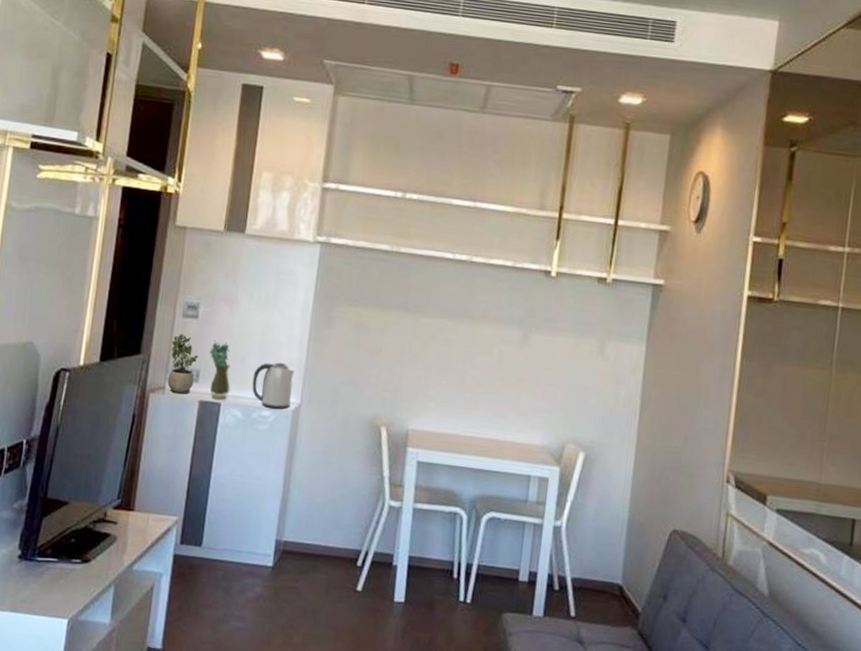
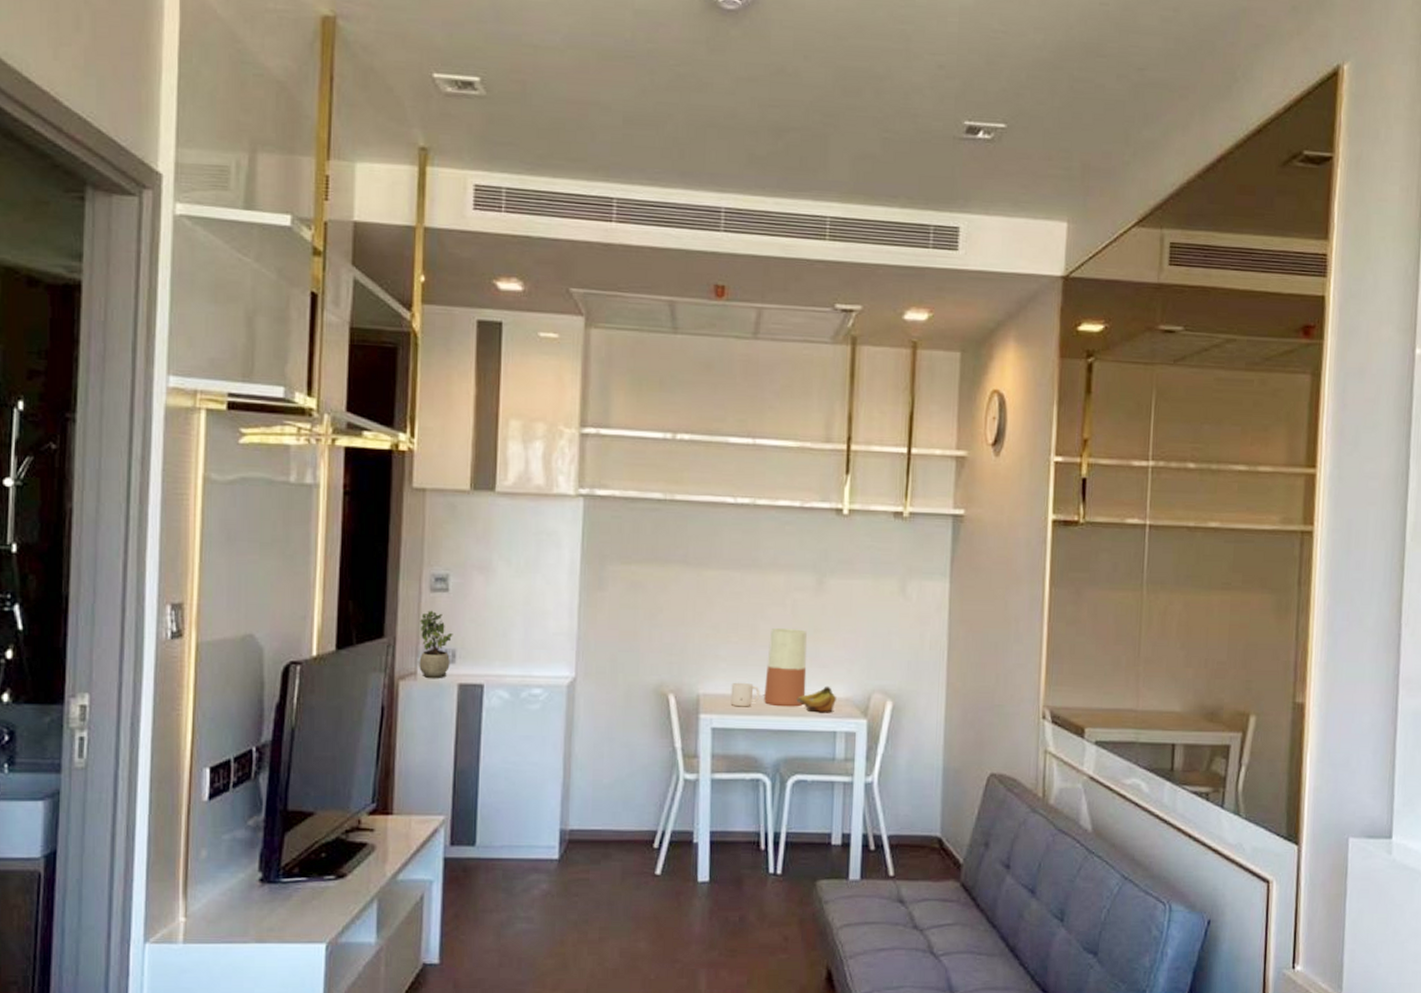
vase: present [209,341,230,401] -> none [465,615,493,682]
kettle: present [252,362,295,411] -> none [518,634,566,686]
mug: none [436,421,464,446] -> present [730,682,760,707]
vase: none [466,375,510,450] -> present [764,628,807,707]
fruit: none [496,432,533,458] -> present [796,686,836,713]

